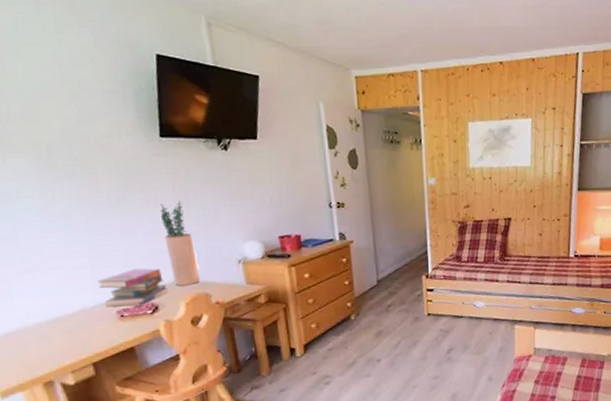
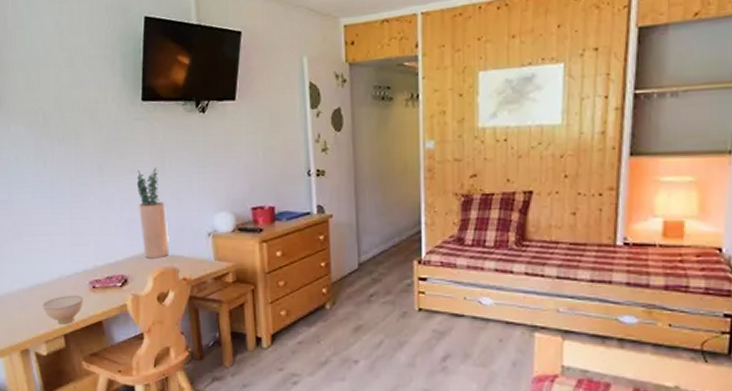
bowl: none [63,324,112,354] -> present [41,295,84,325]
books: present [97,268,168,307] -> none [75,238,138,277]

